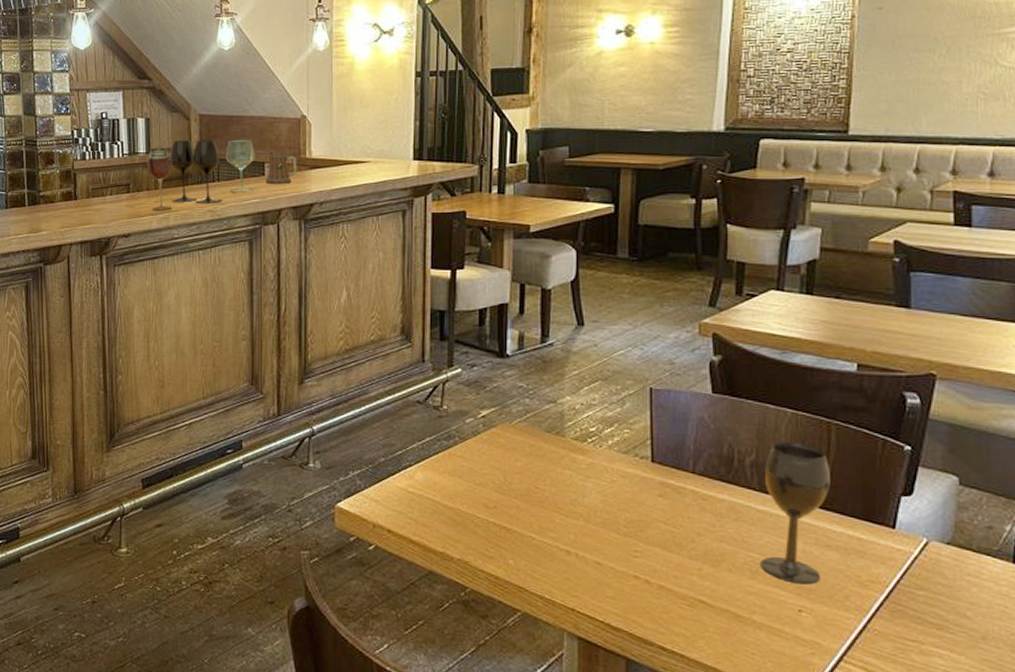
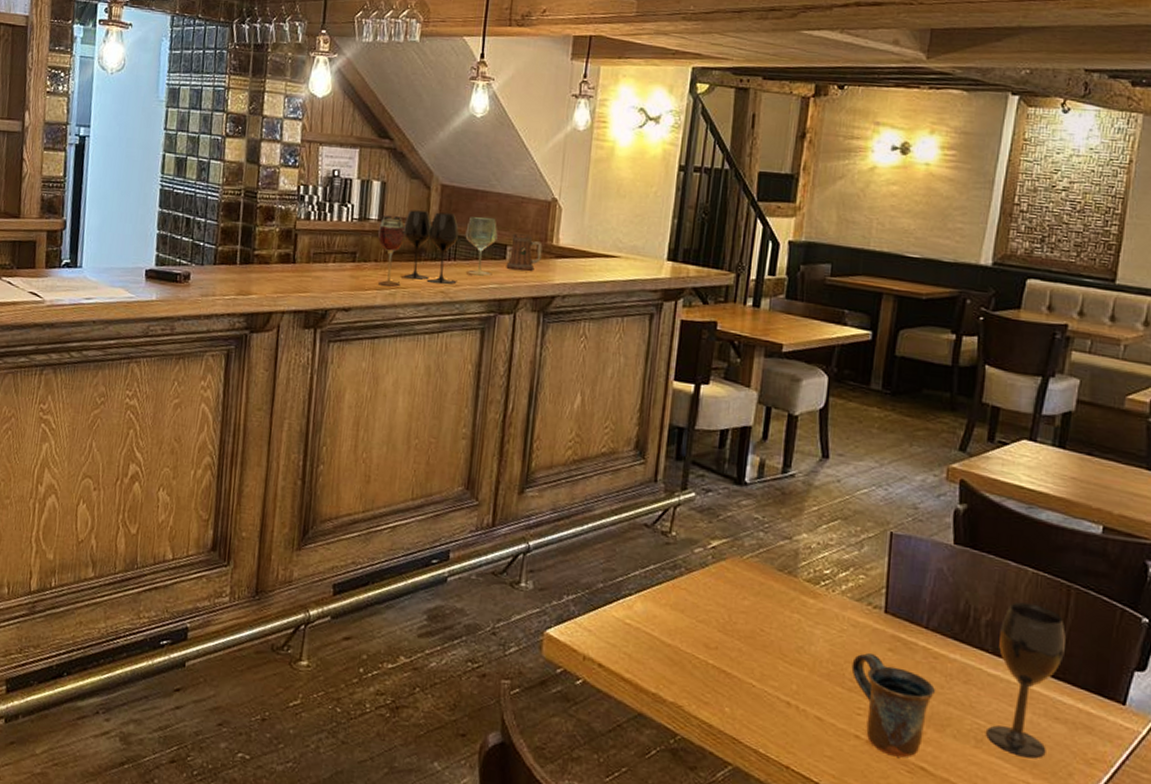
mug: none [625,499,708,593] -> present [851,652,936,758]

